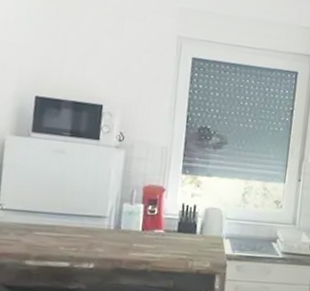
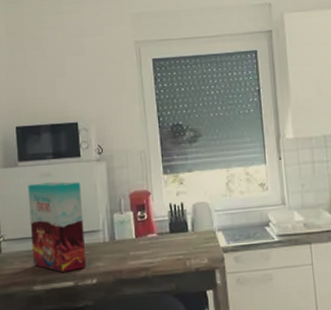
cereal box: none [29,157,94,253] -> present [27,181,87,273]

